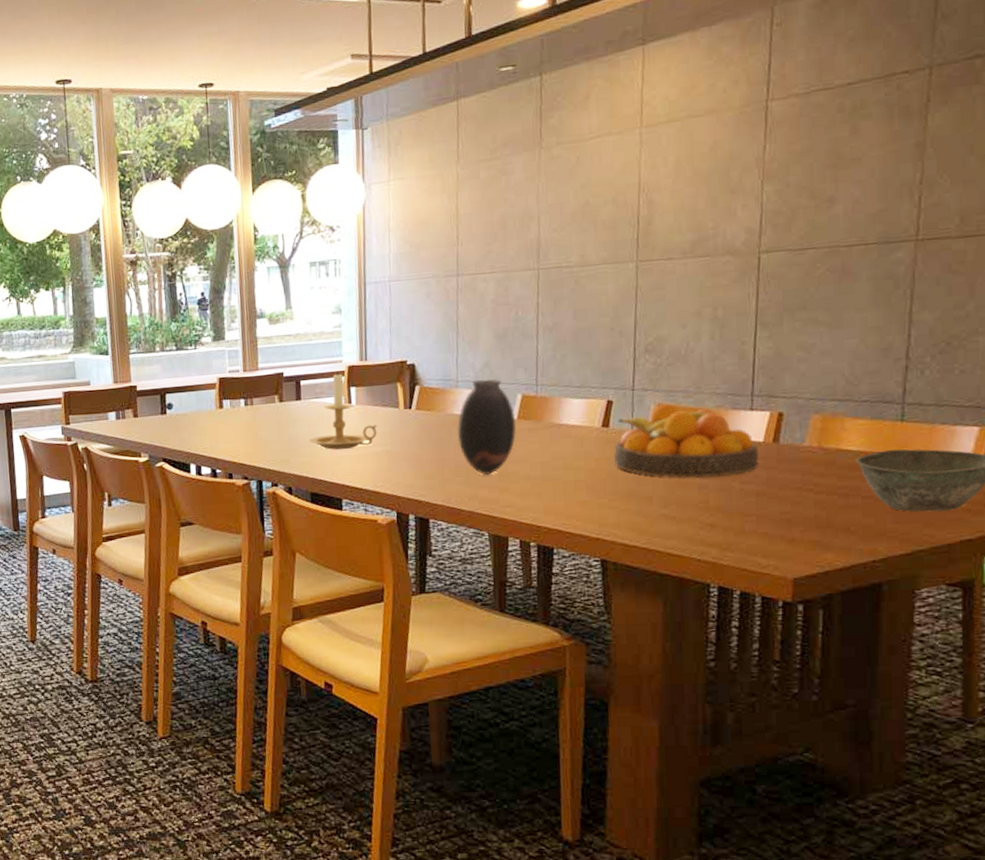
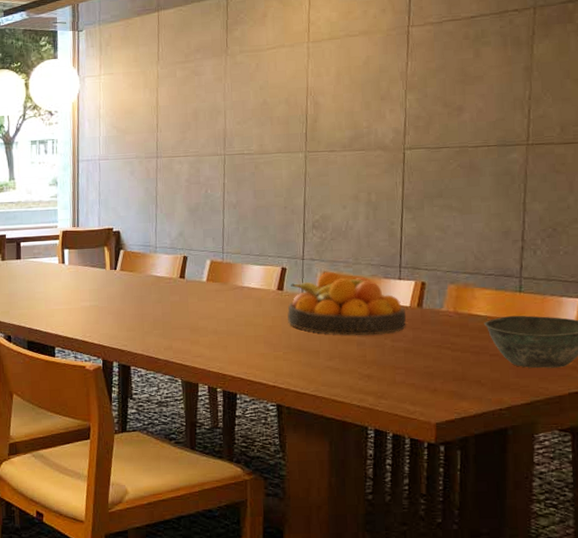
candle holder: present [310,371,378,450] -> none [27,235,87,304]
vase: present [456,379,516,475] -> none [155,246,205,329]

